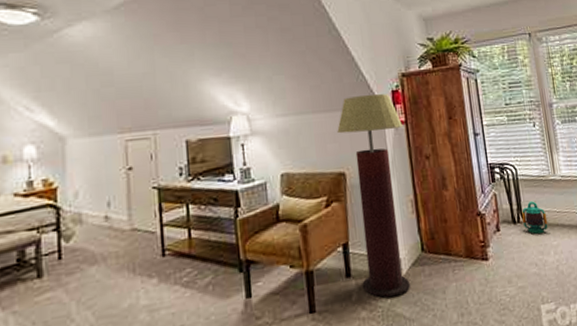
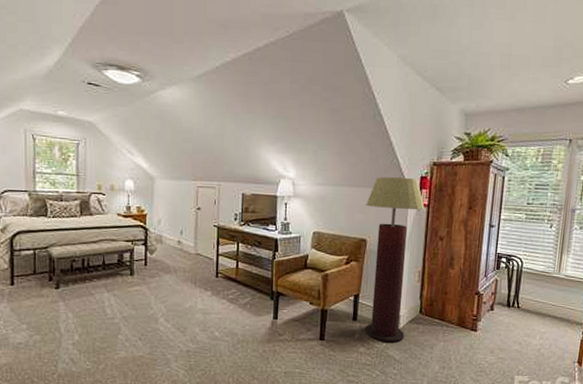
lantern: present [522,201,548,235] -> none [516,292,541,320]

